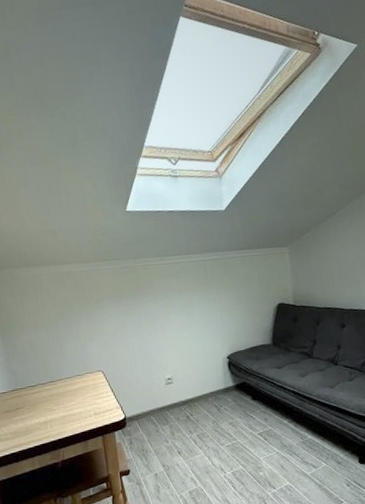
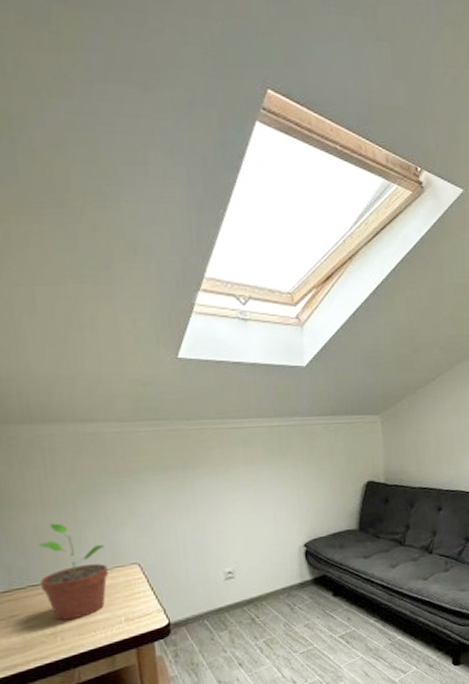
potted plant: none [33,340,81,413] -> present [37,523,108,621]

